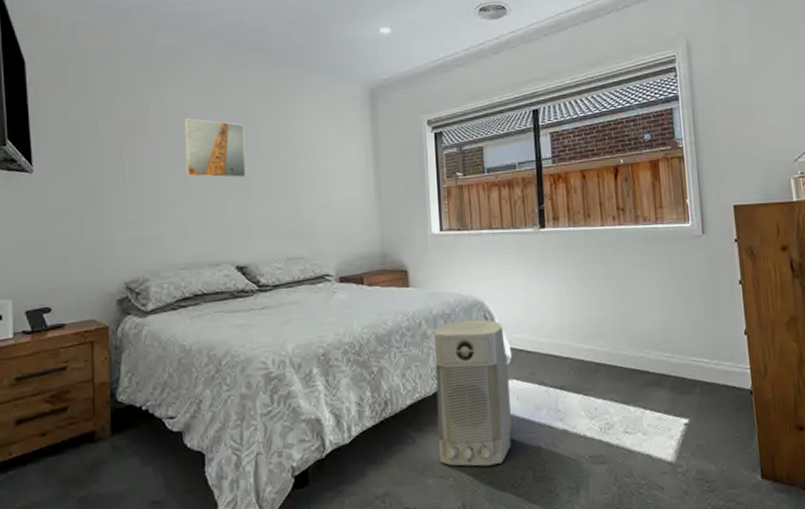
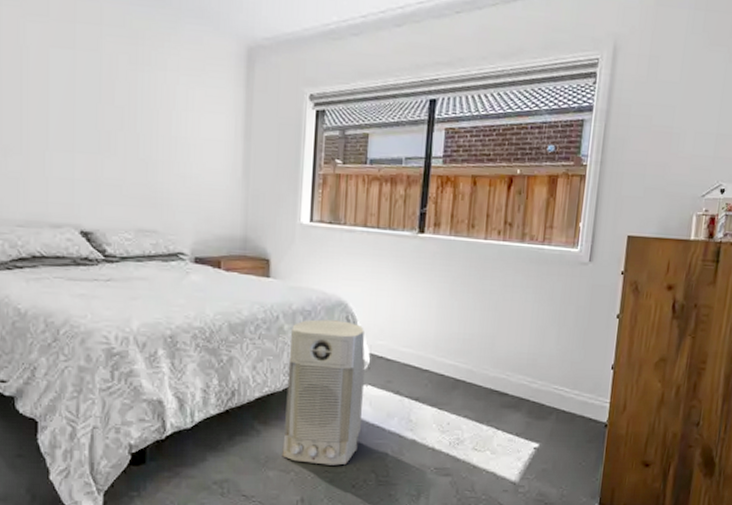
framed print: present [184,117,246,179] -> none [26,51,97,133]

